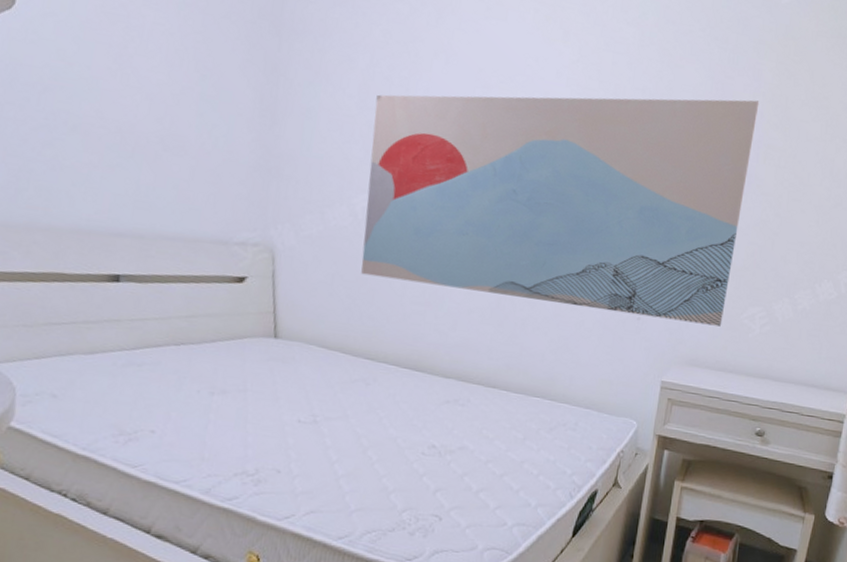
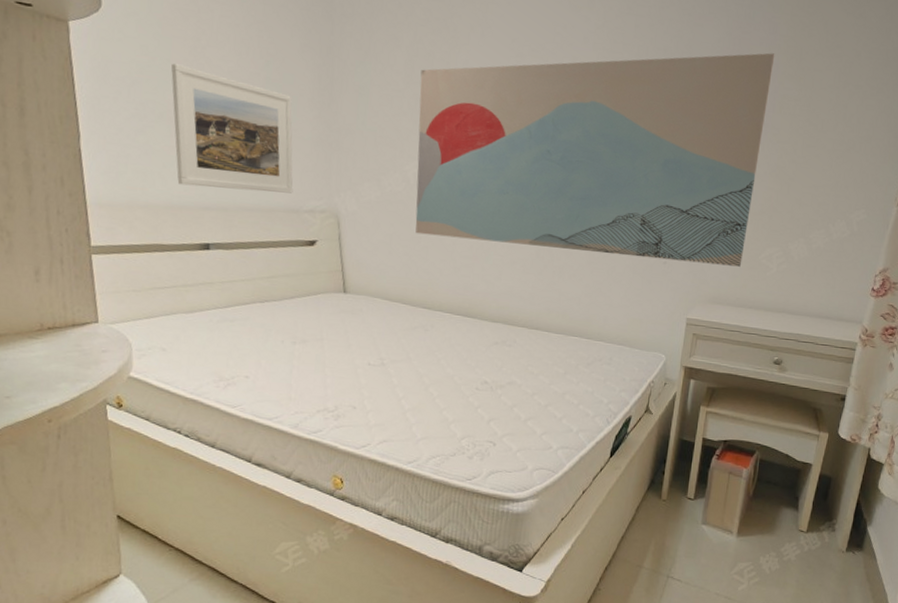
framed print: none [87,71,229,223] -> present [171,63,293,194]

